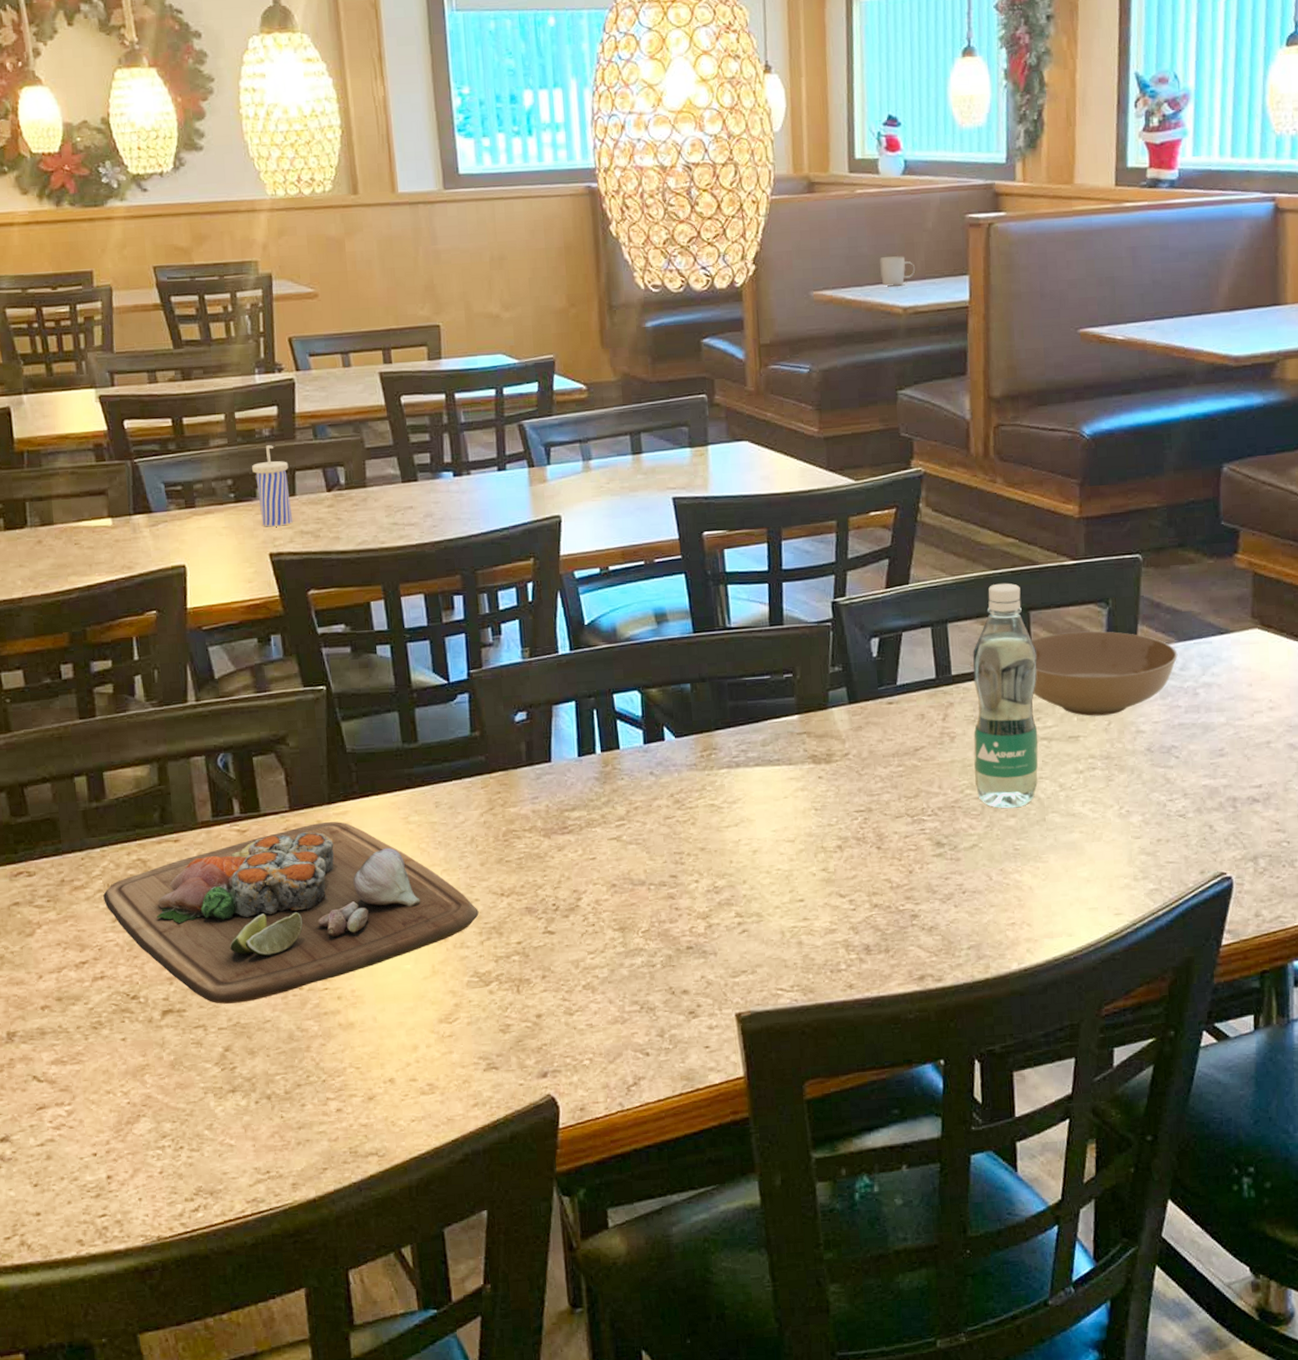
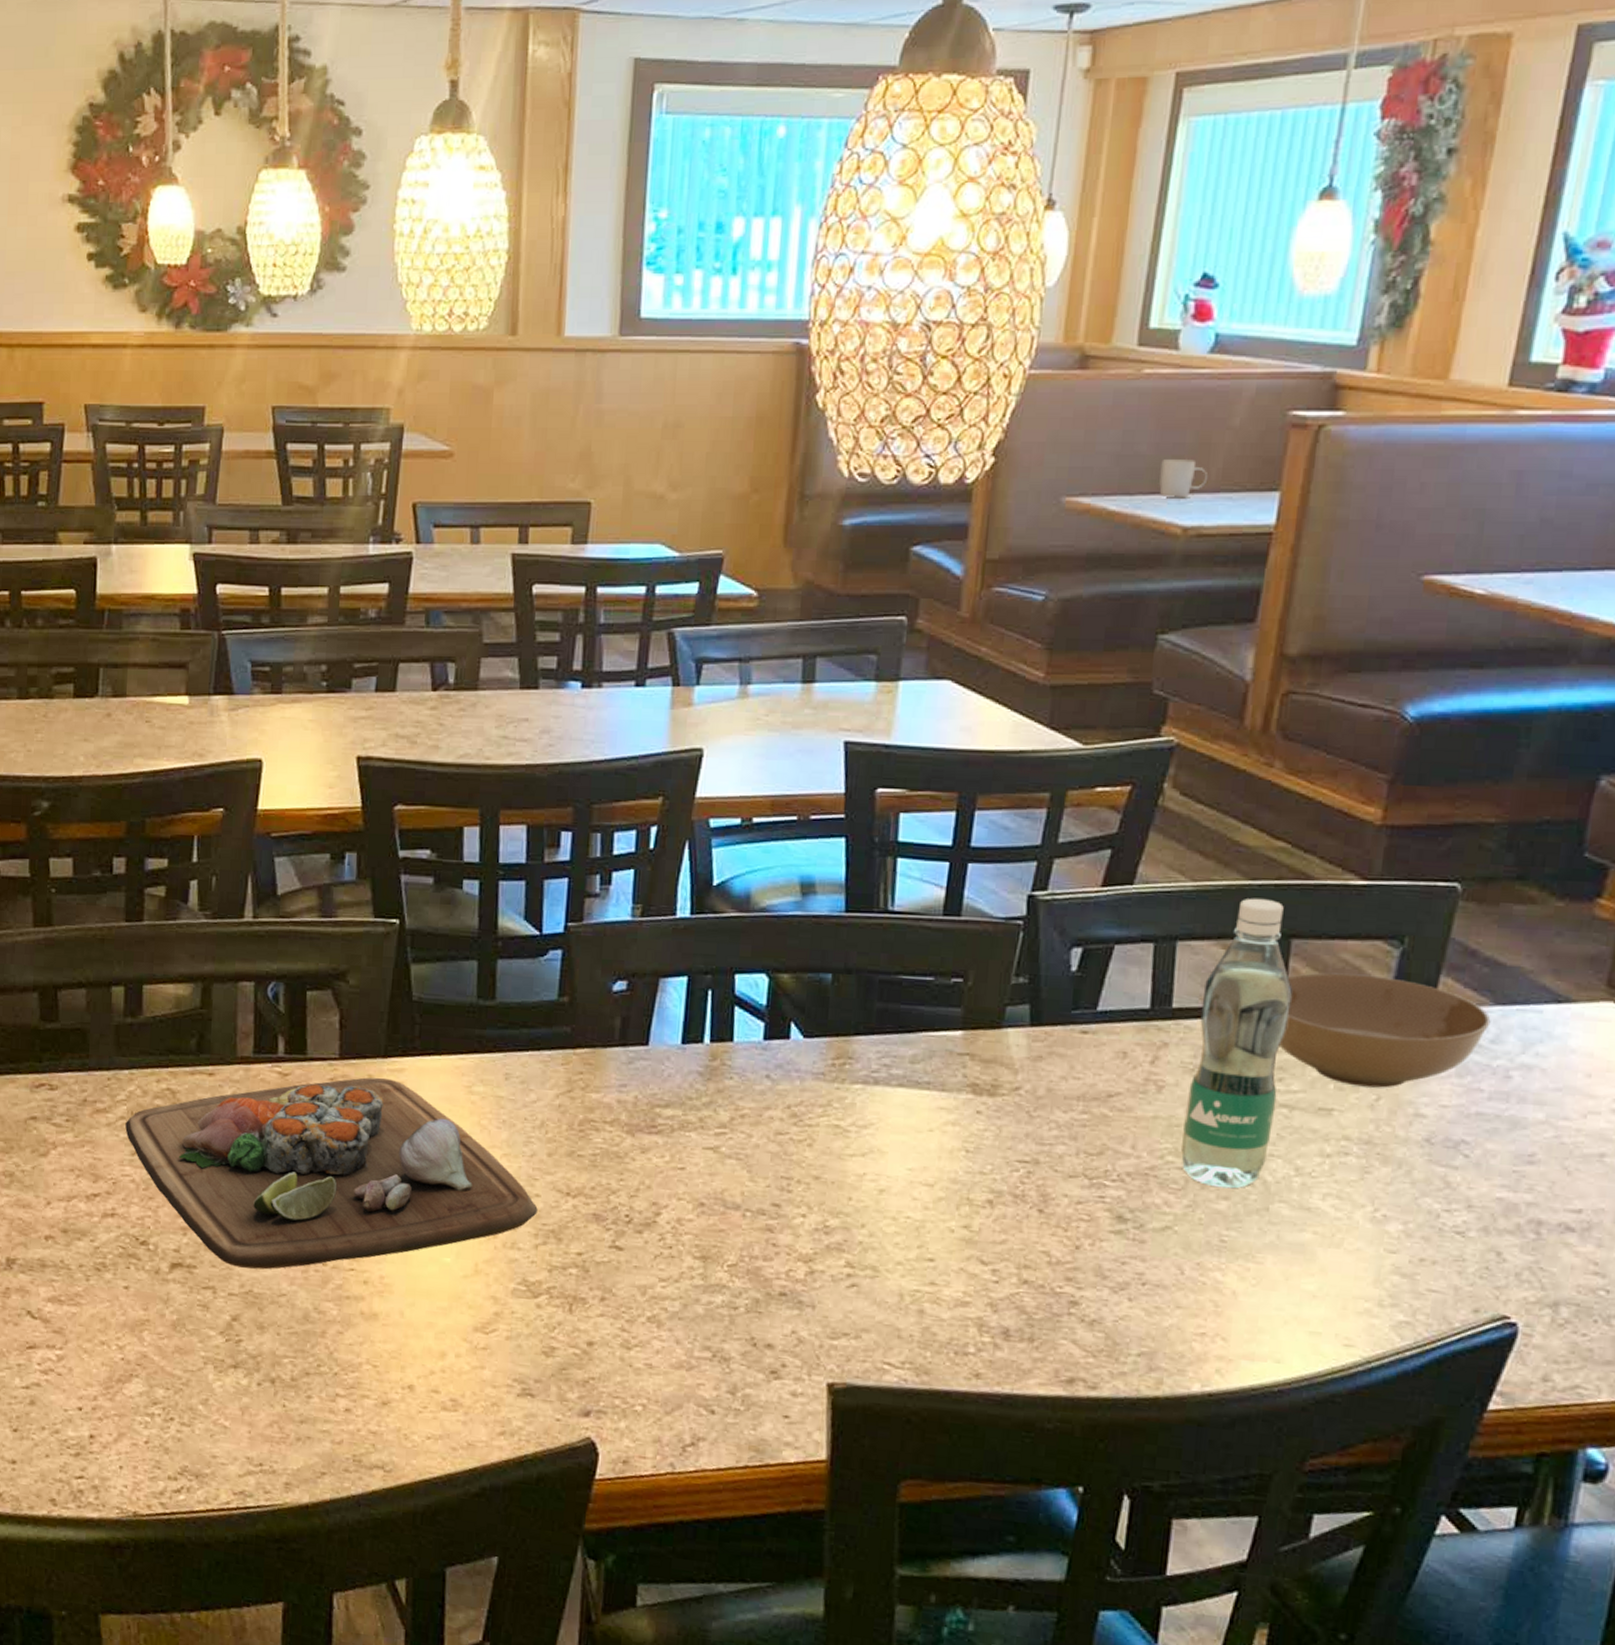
beverage cup: present [251,445,293,527] -> none [350,629,393,726]

